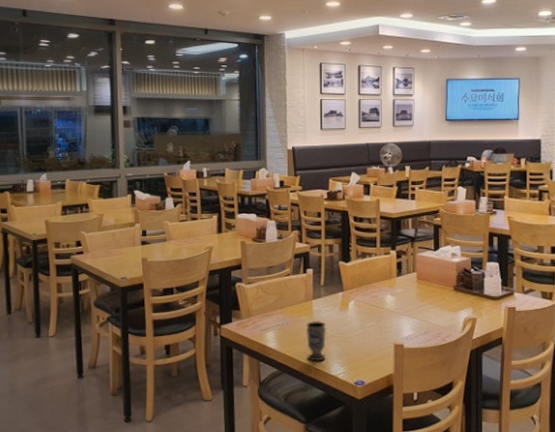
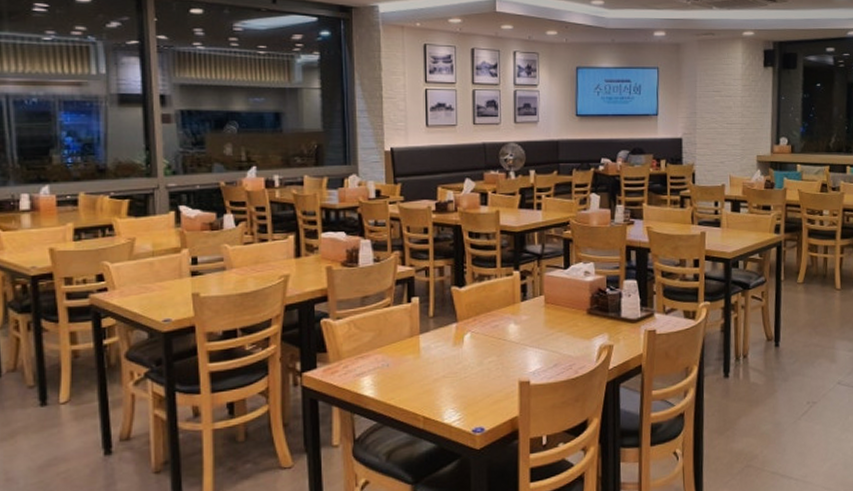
cup: present [306,320,326,361] -> none [411,358,437,409]

